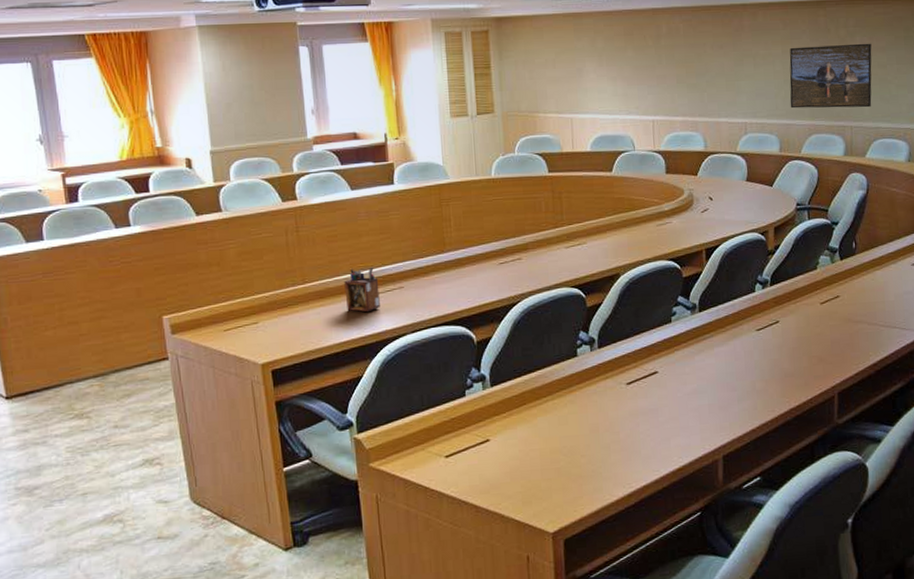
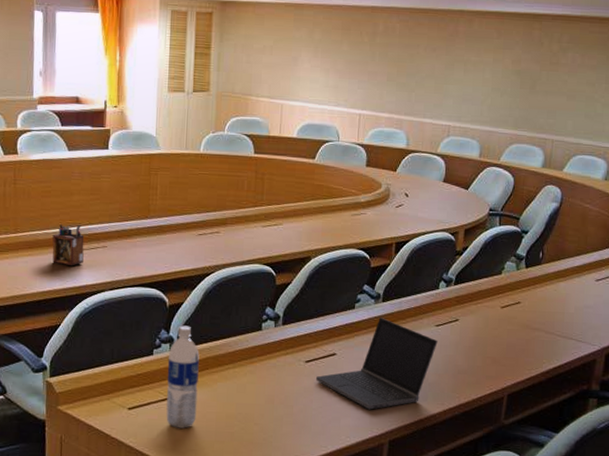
water bottle: none [482,361,519,471] -> present [166,325,200,429]
laptop computer: none [639,328,761,426] -> present [315,318,438,410]
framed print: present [789,43,872,109] -> none [495,57,583,123]

